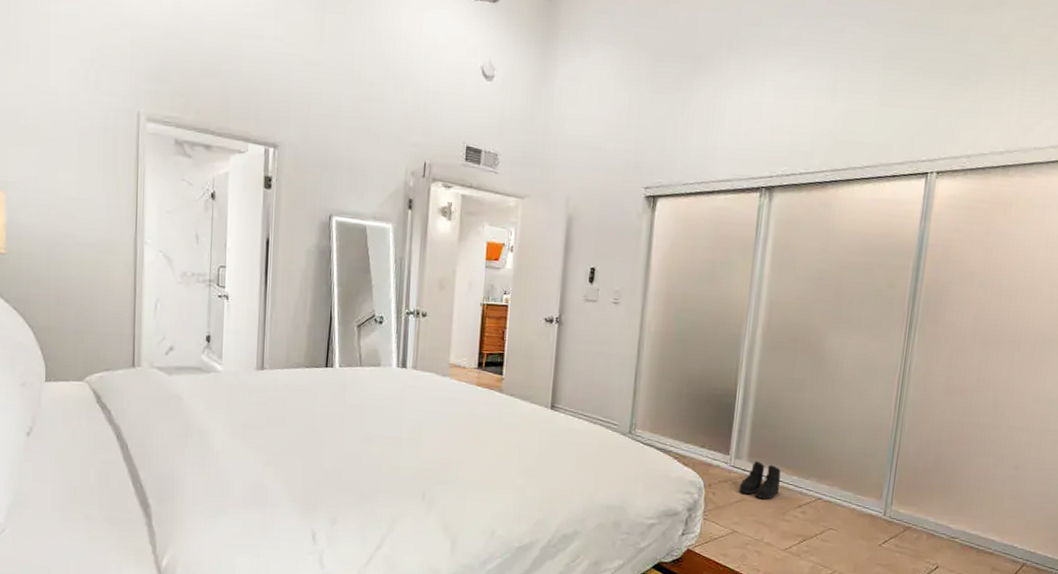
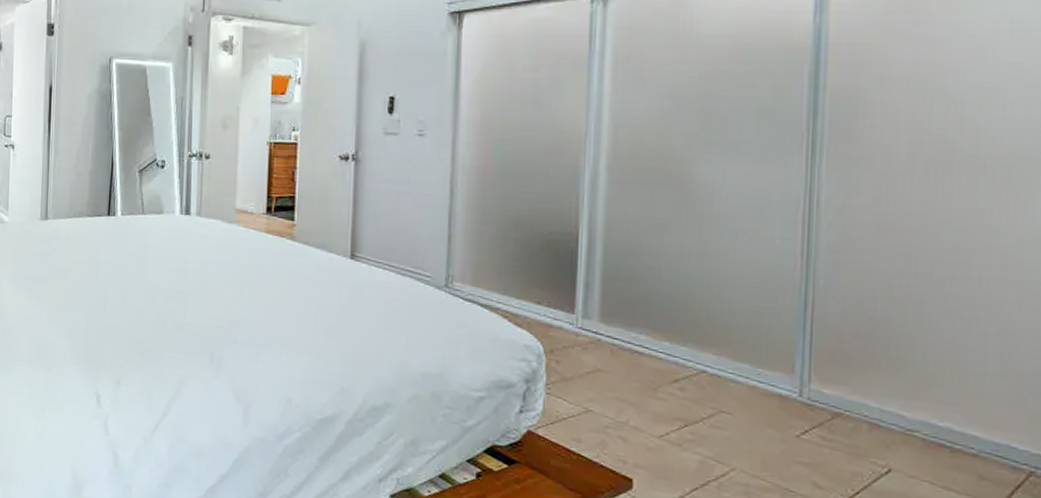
boots: present [739,460,781,500] -> none [591,321,647,372]

